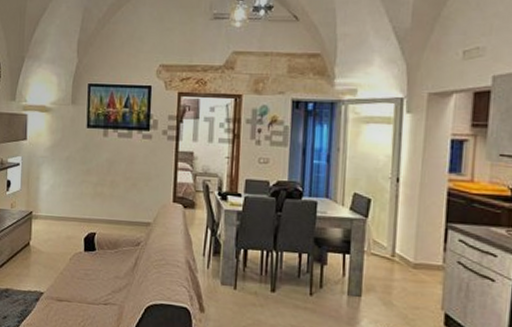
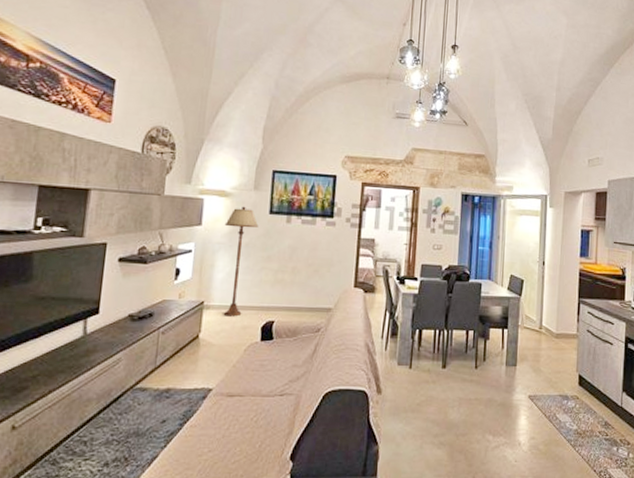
floor lamp: none [46,120,78,227] -> present [223,206,259,317]

